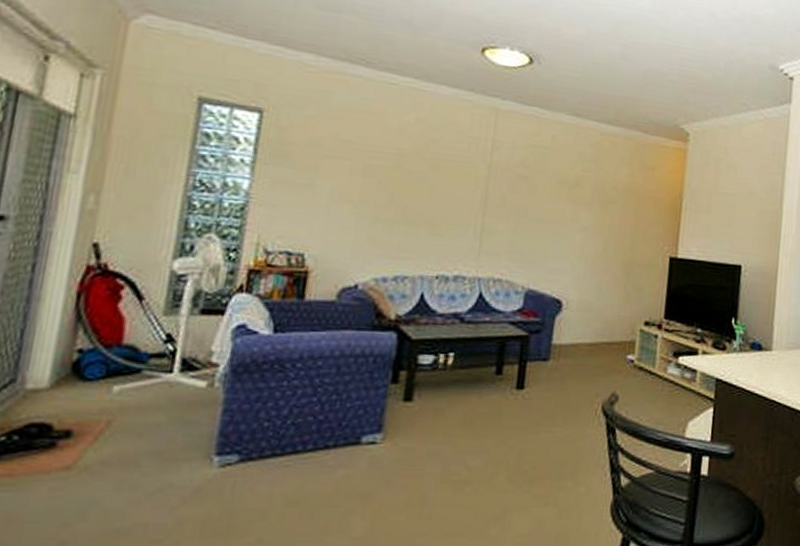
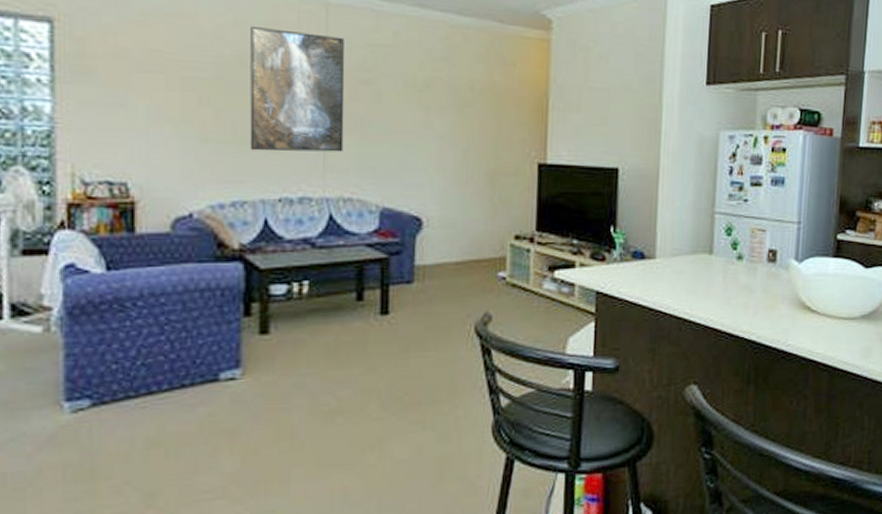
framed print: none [416,125,509,237] -> present [250,27,345,152]

